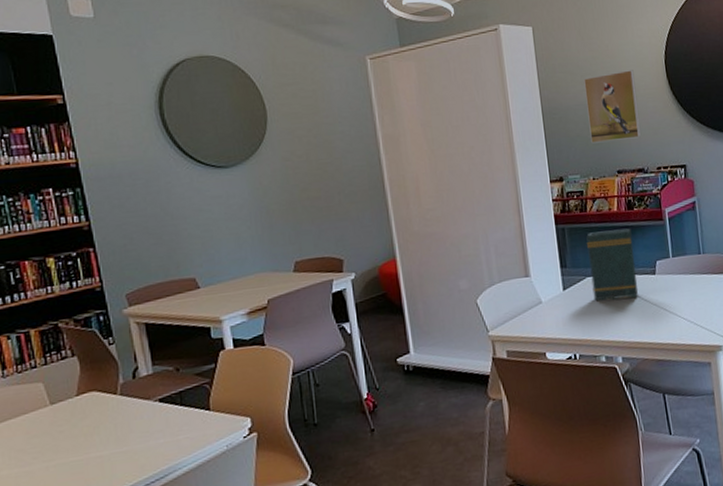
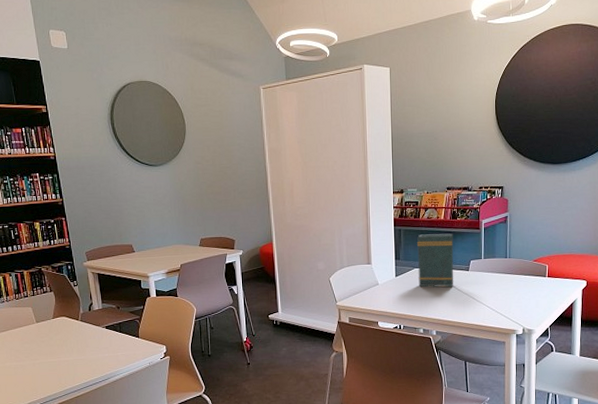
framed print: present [583,70,641,144] -> none [427,106,469,165]

